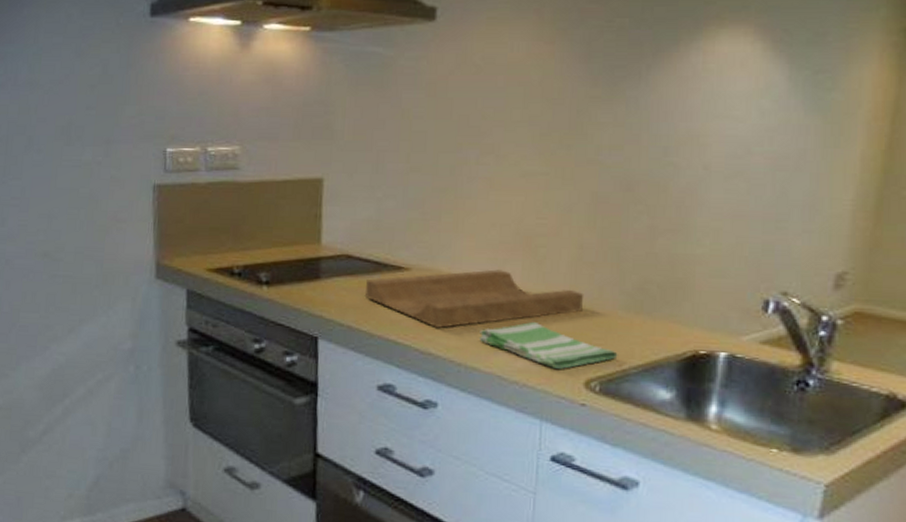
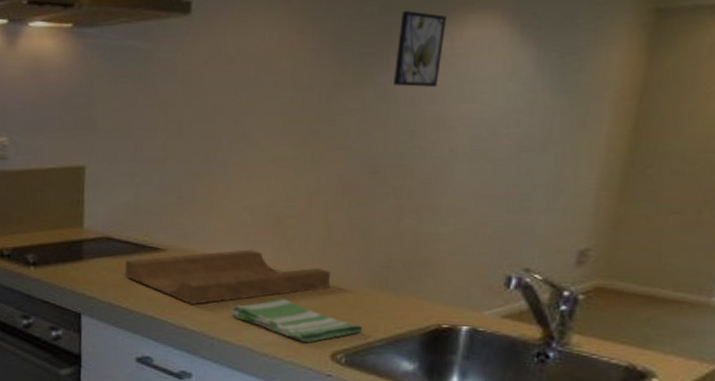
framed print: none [646,24,698,102] -> present [394,11,447,87]

